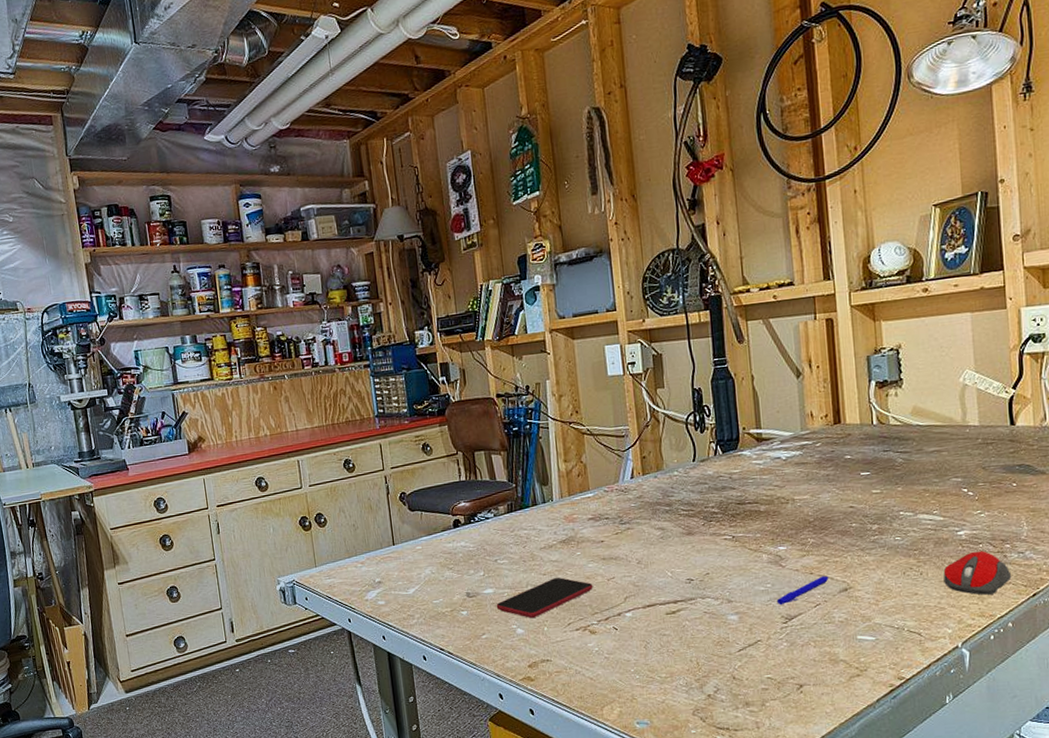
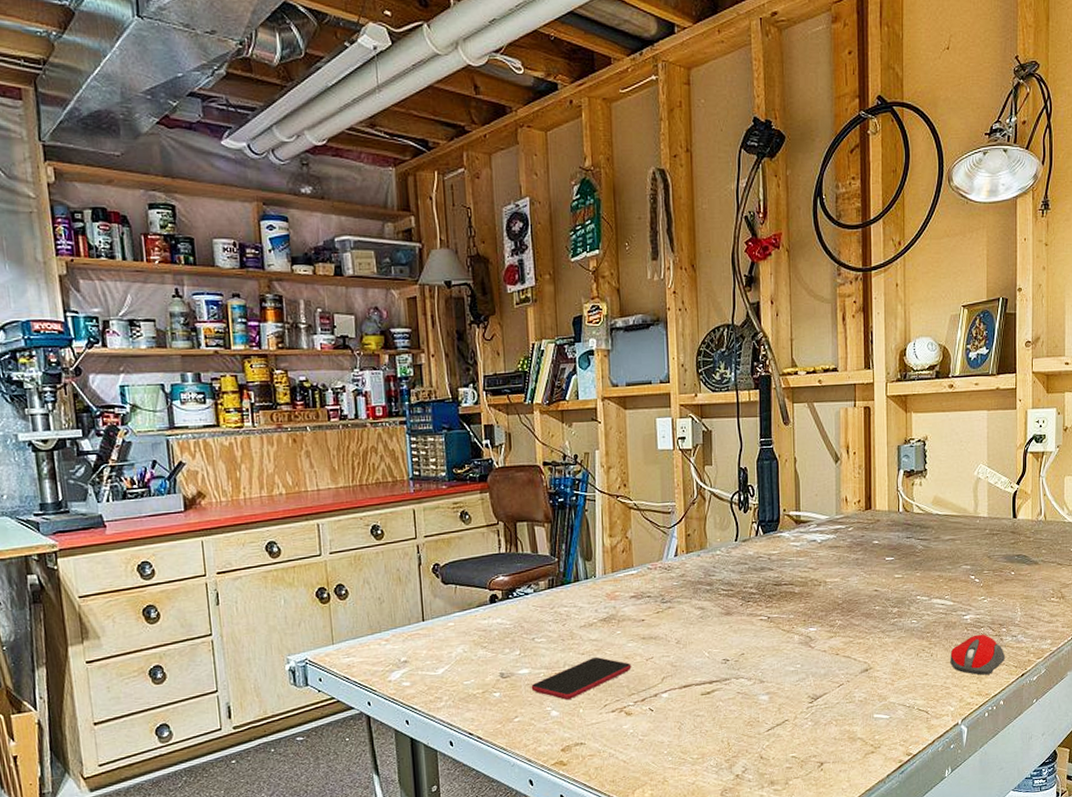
pen: present [776,575,829,606] -> none [804,656,853,686]

